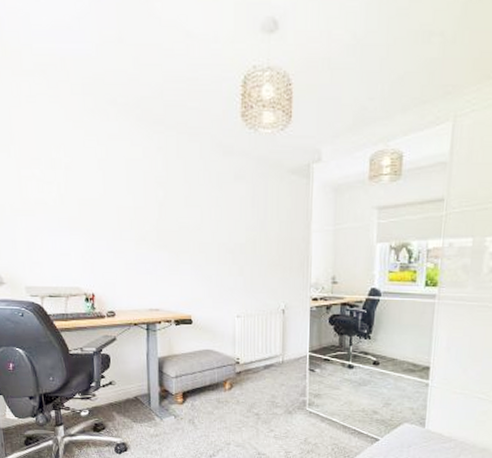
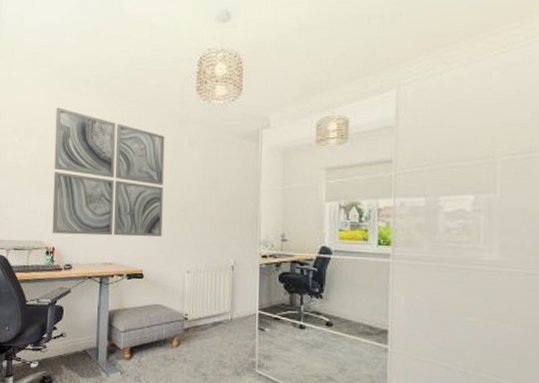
wall art: none [80,133,210,281] -> present [52,108,165,237]

